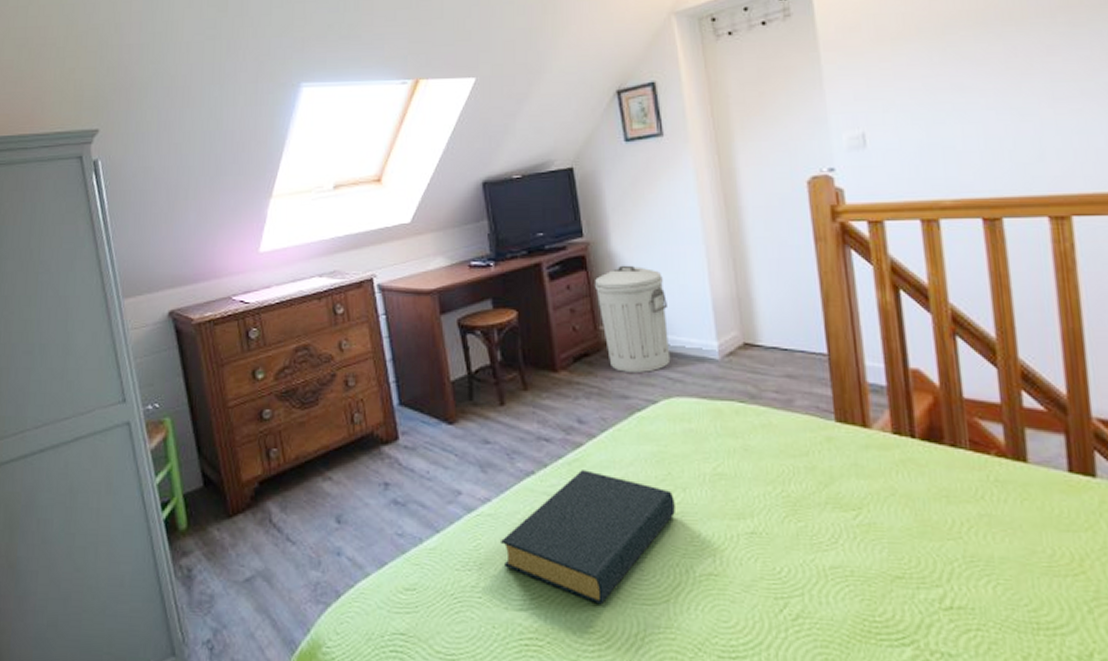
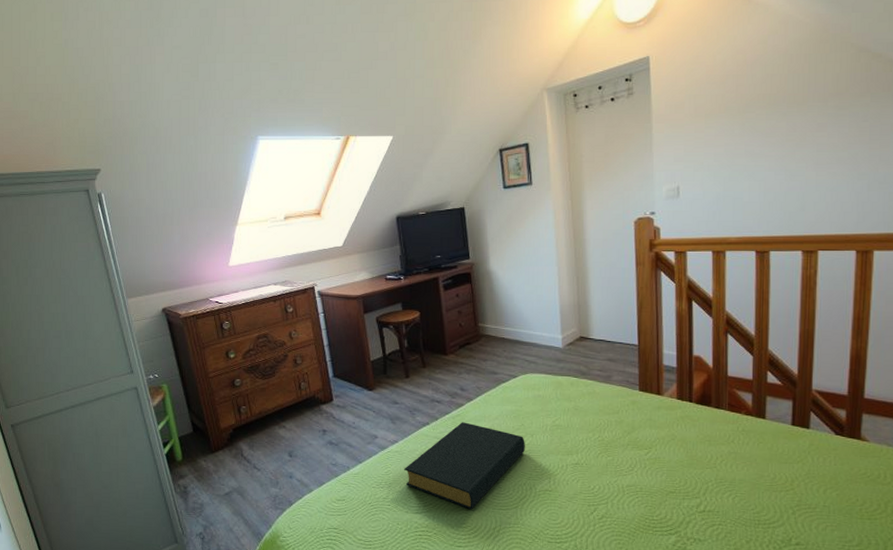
trash can: present [594,265,671,372] -> none [476,280,528,356]

